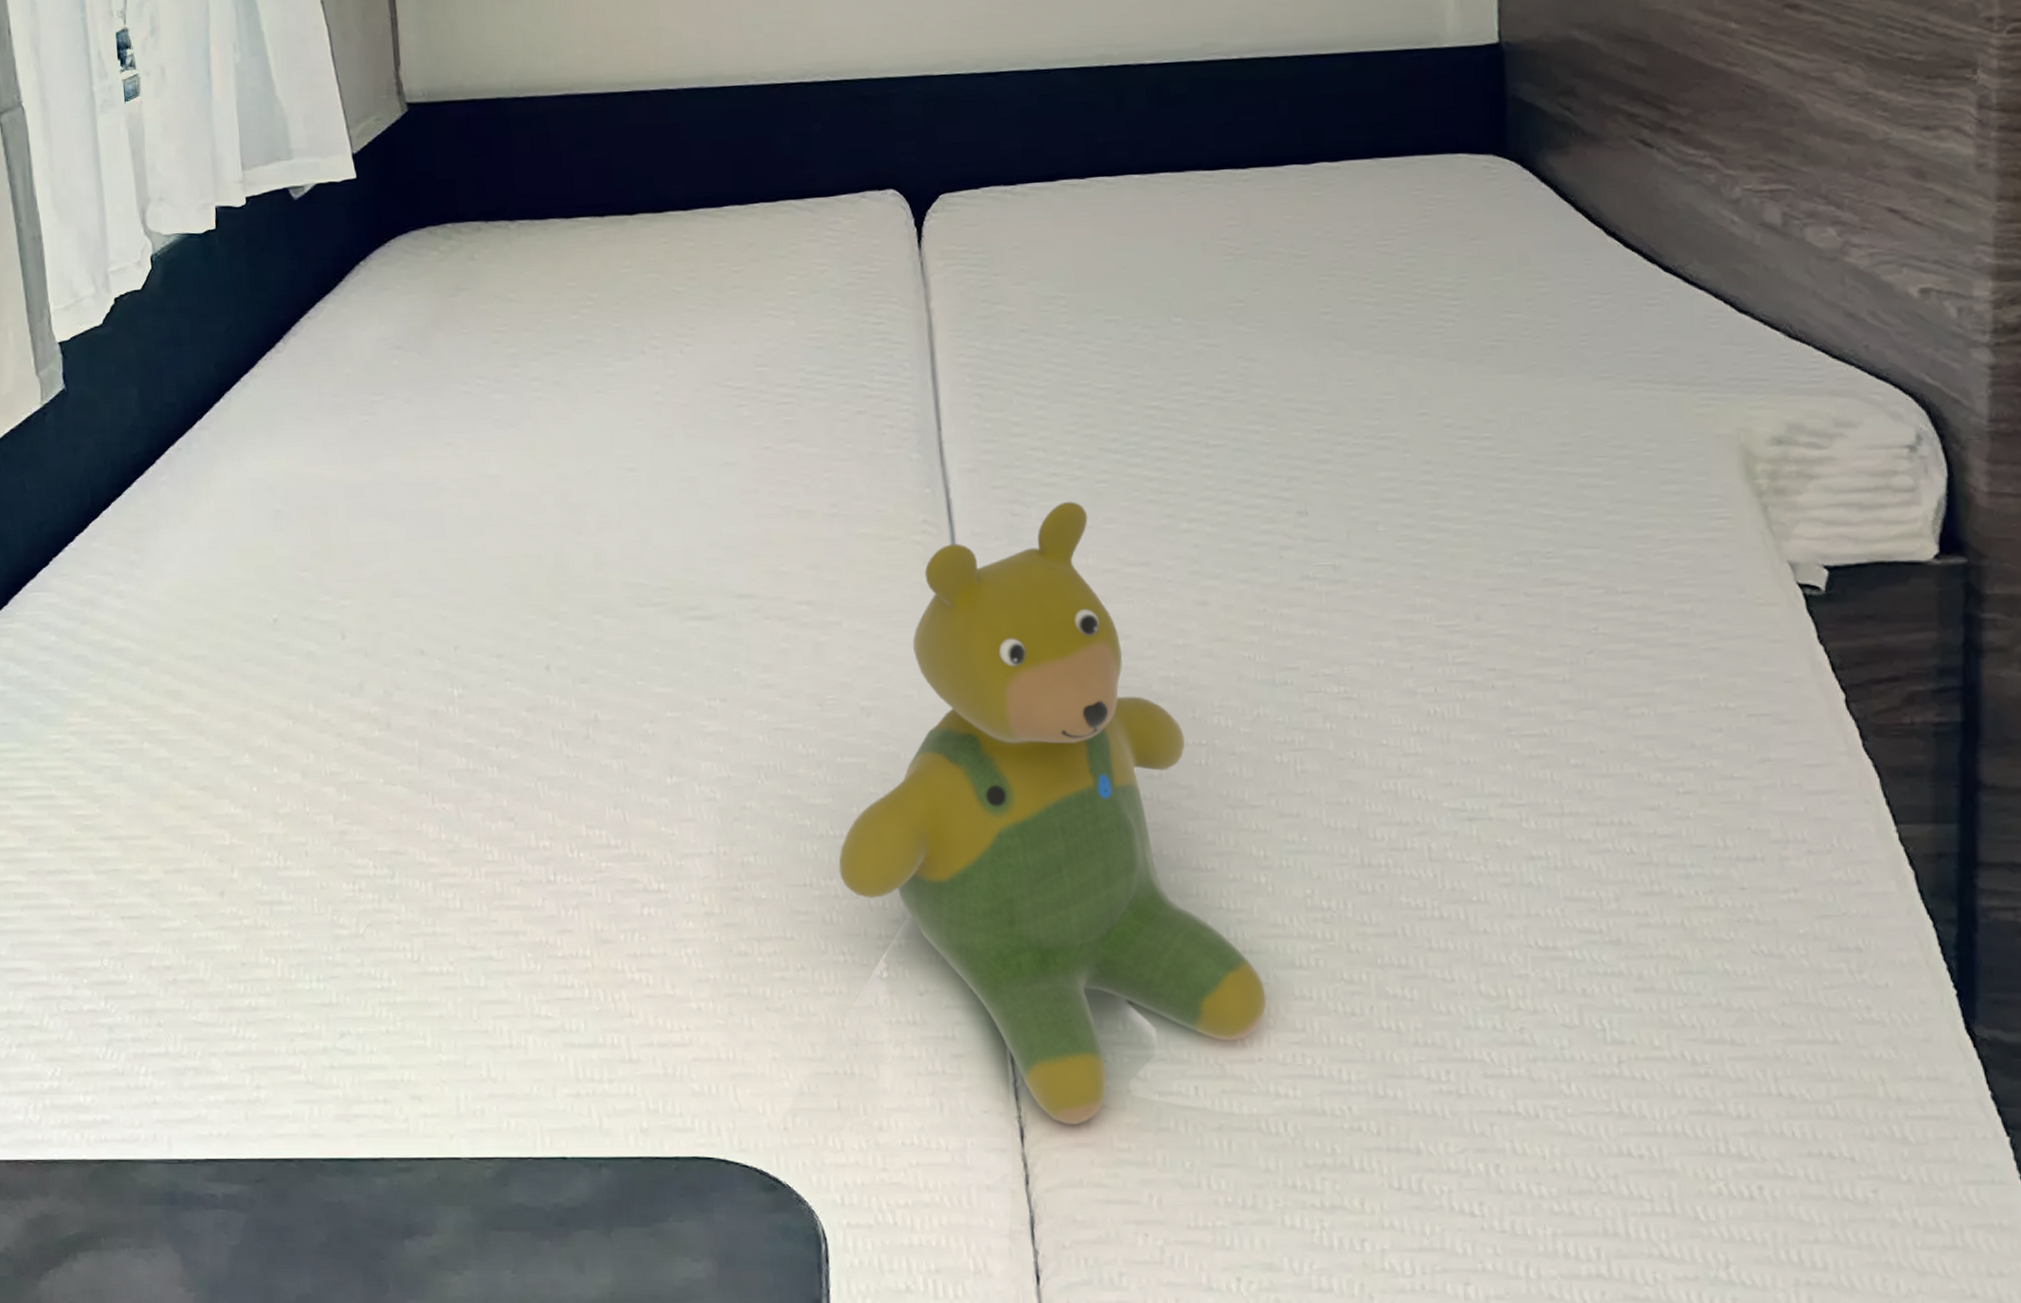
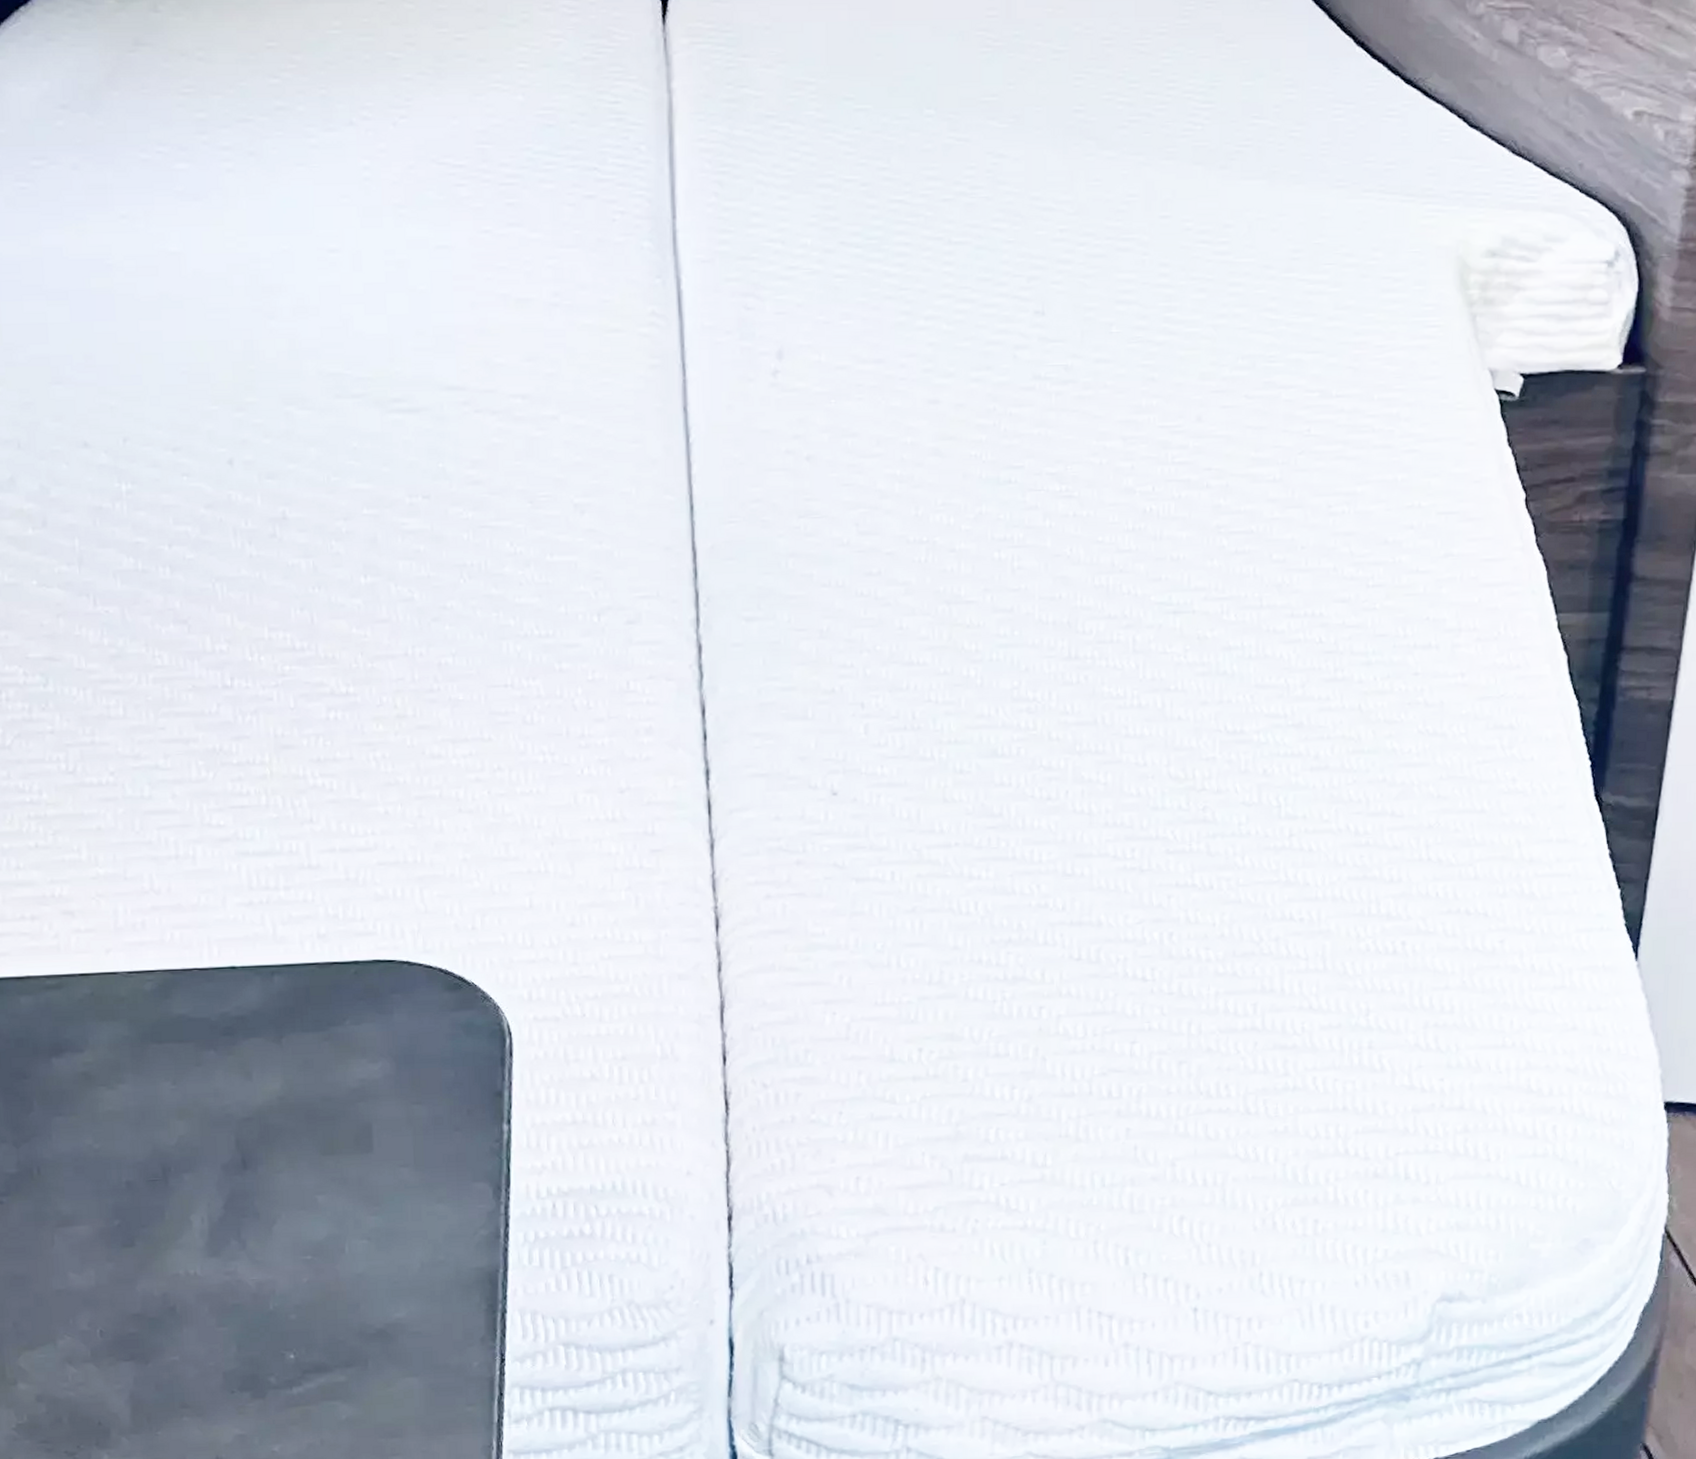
teddy bear: present [838,501,1267,1125] -> none [542,295,967,913]

